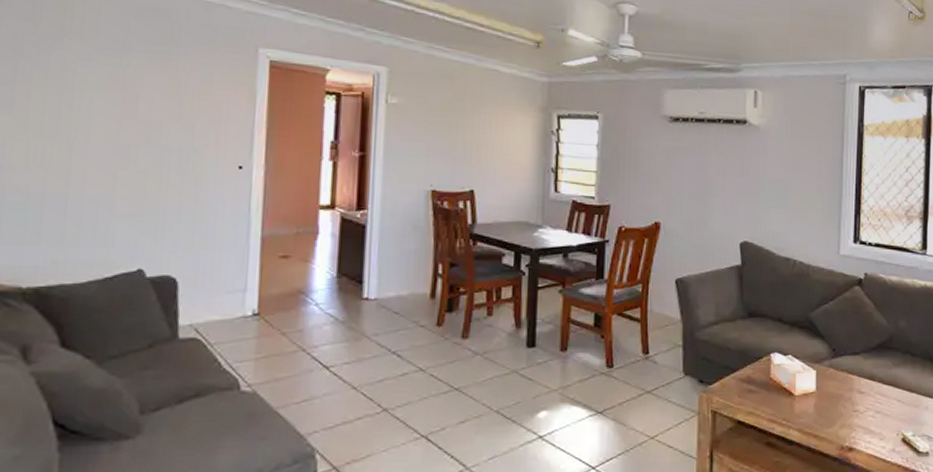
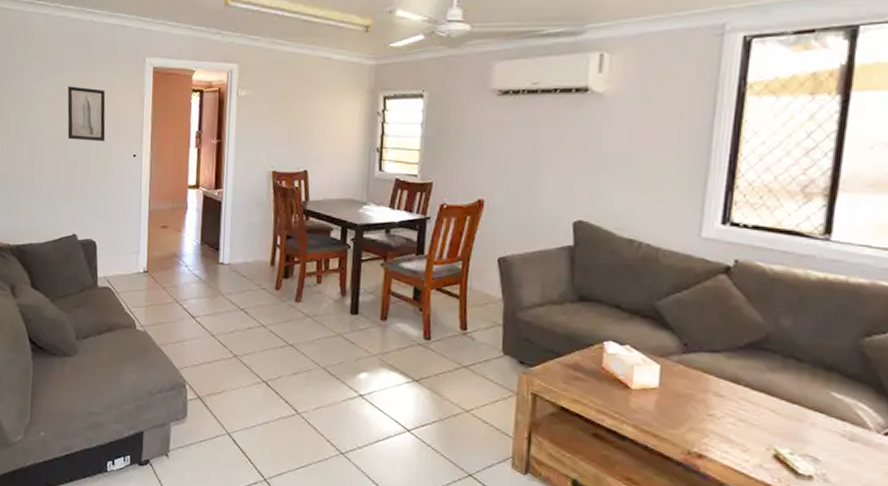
wall art: none [131,73,196,148] -> present [67,86,106,141]

